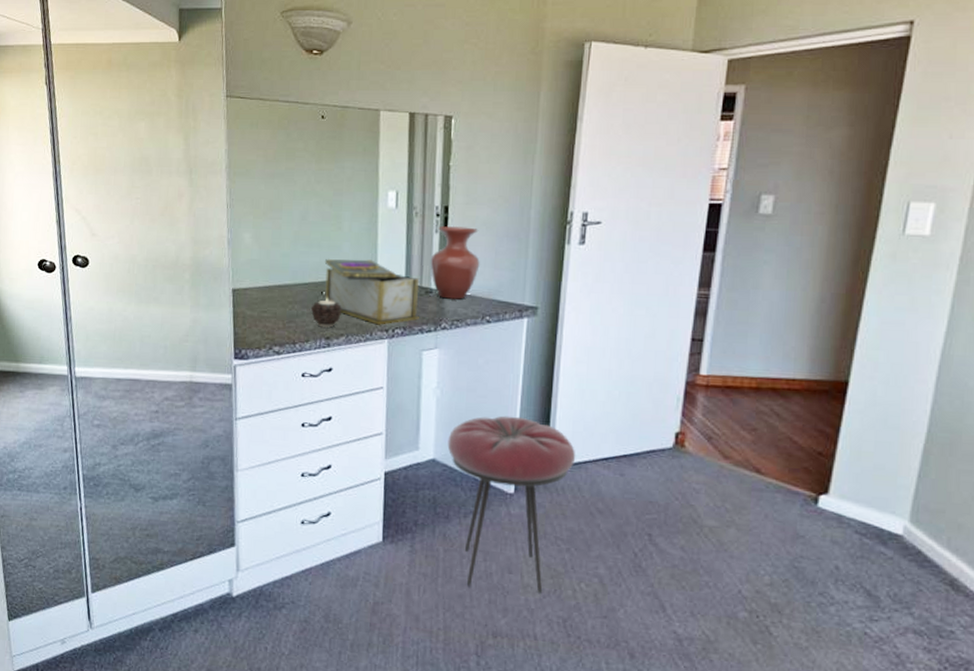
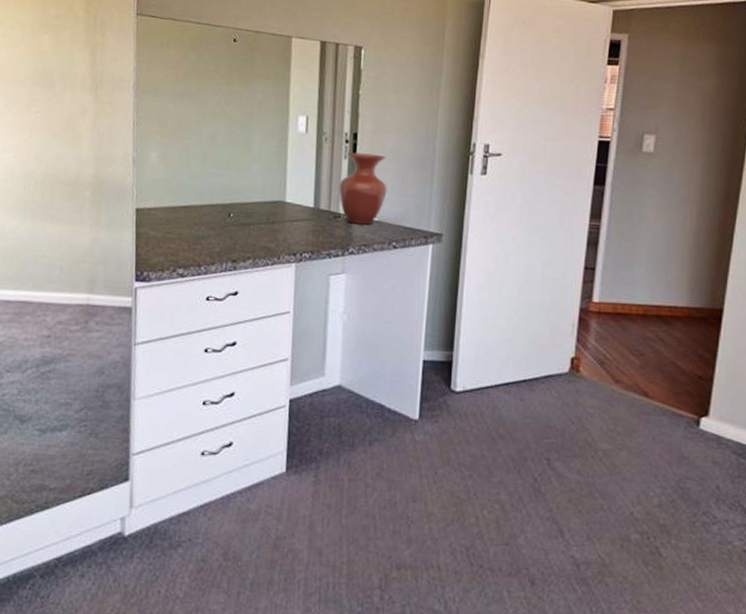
candle: present [310,298,343,328] -> none [217,220,251,250]
decorative box: present [324,258,419,326] -> none [232,180,328,250]
stool: present [447,415,576,593] -> none [353,341,479,522]

